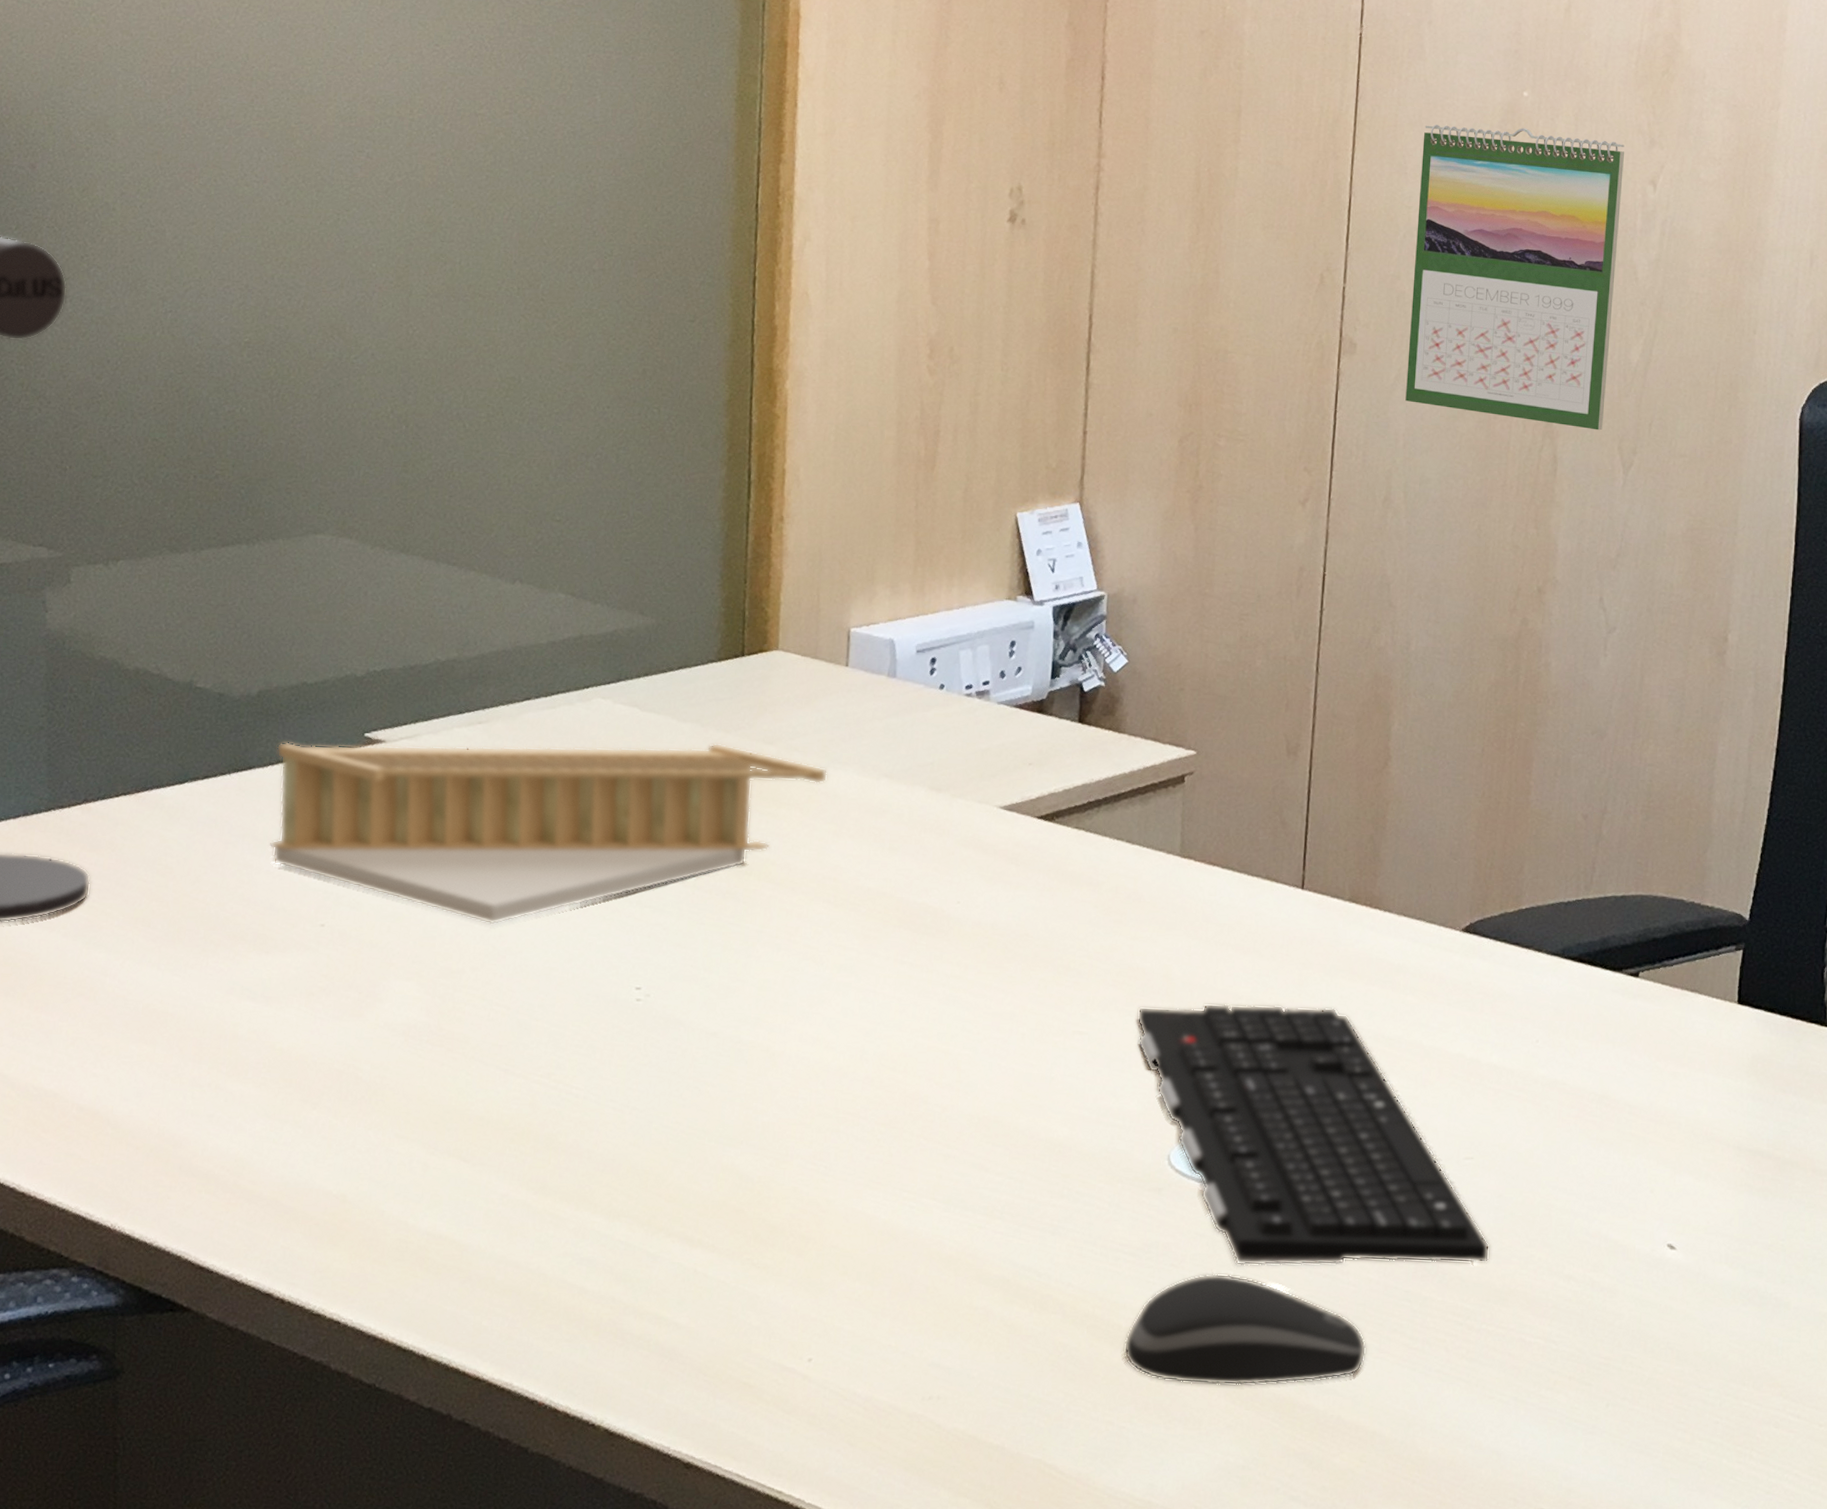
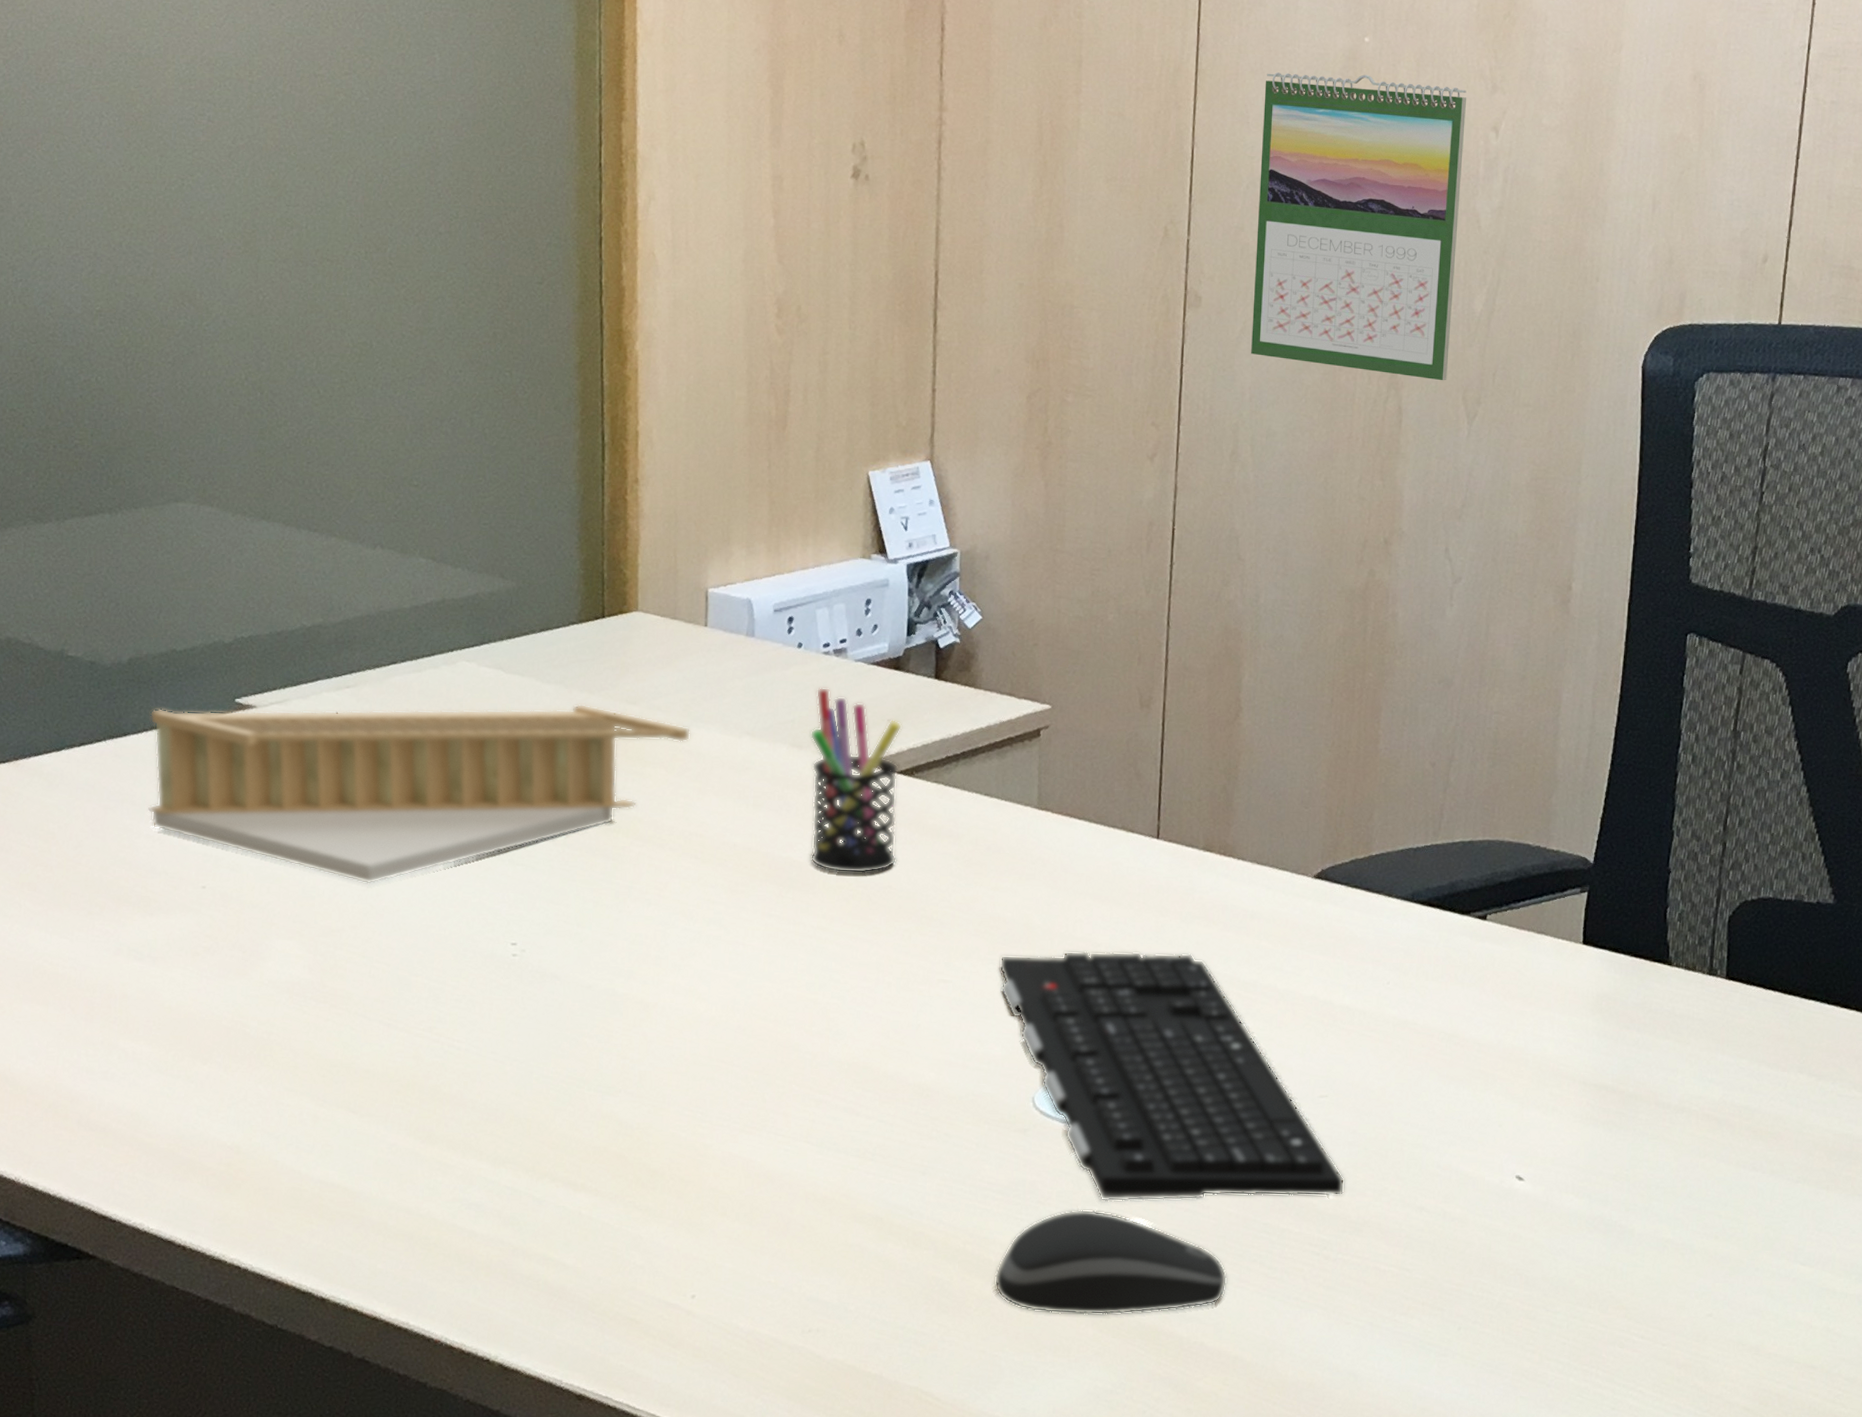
pen holder: none [945,729,1044,921] -> present [810,687,903,874]

